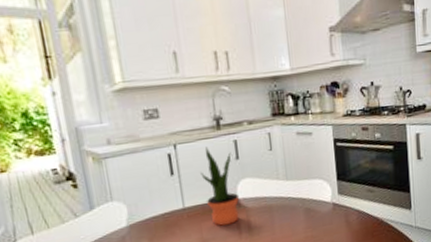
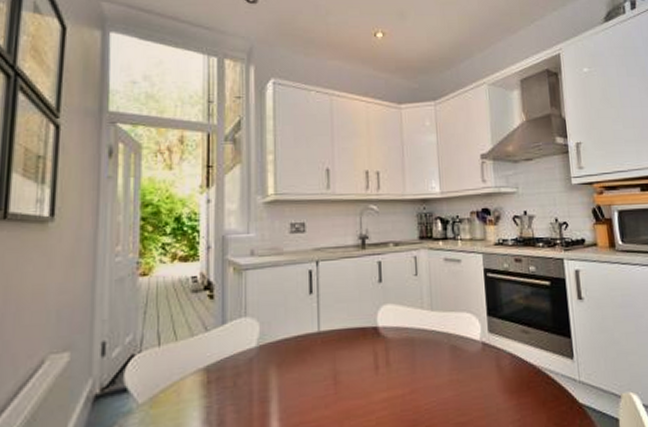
potted plant: present [200,146,239,226] -> none [340,266,378,357]

